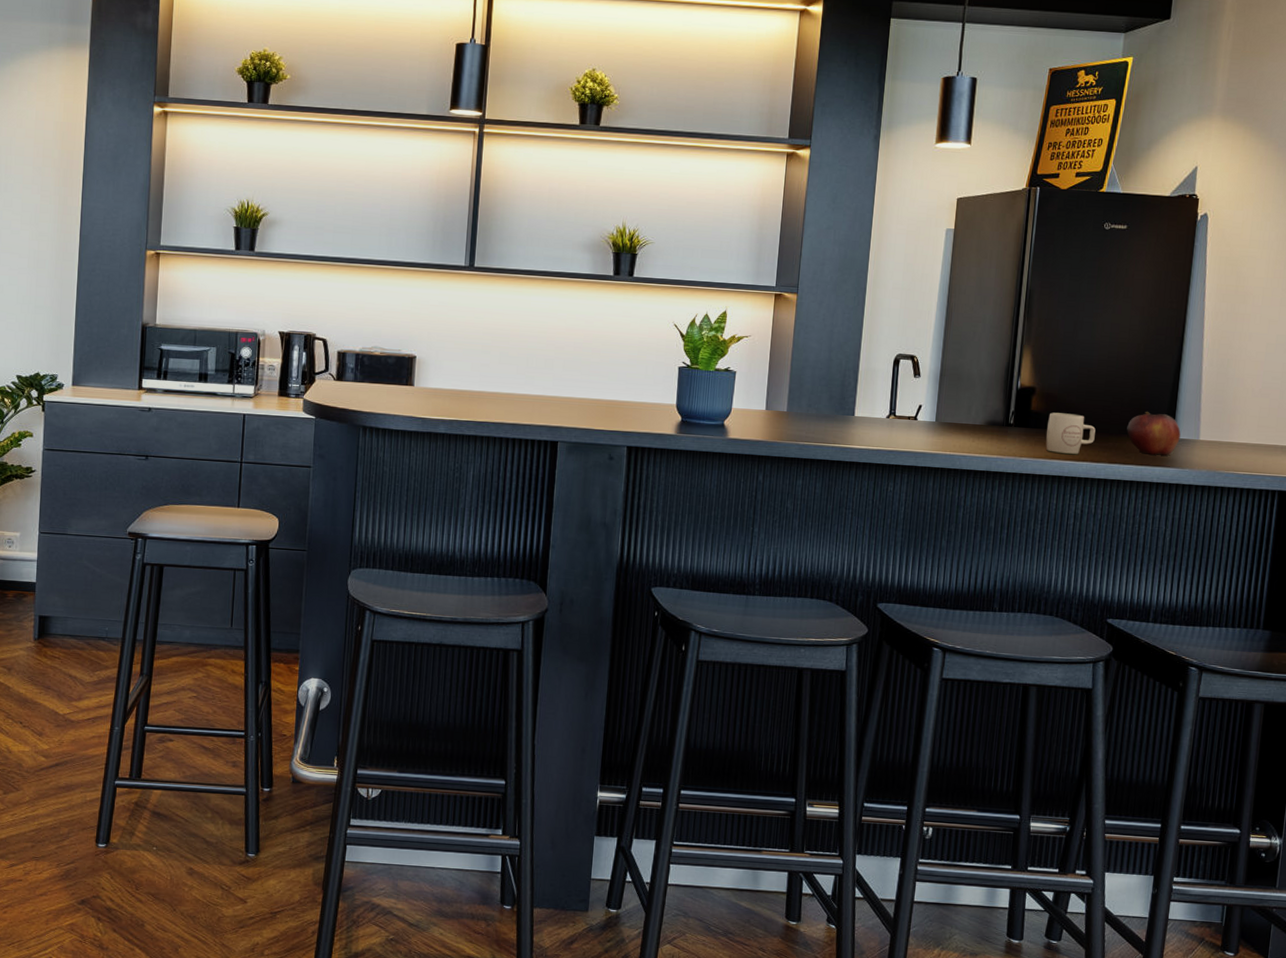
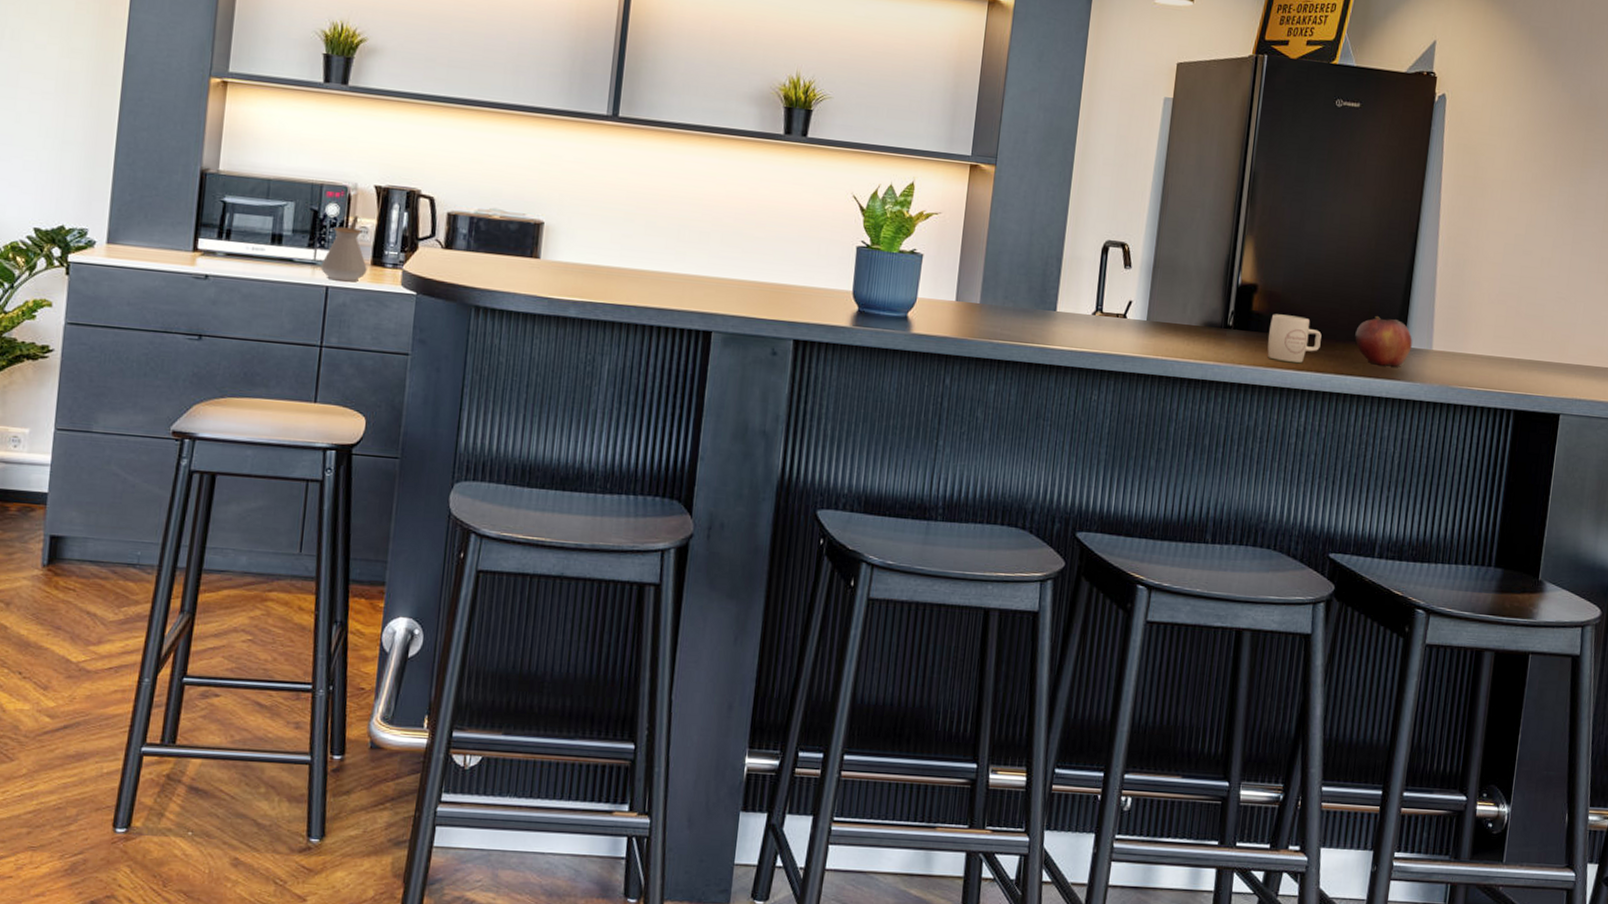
coffee pot: none [238,356,275,410] -> present [321,216,367,282]

